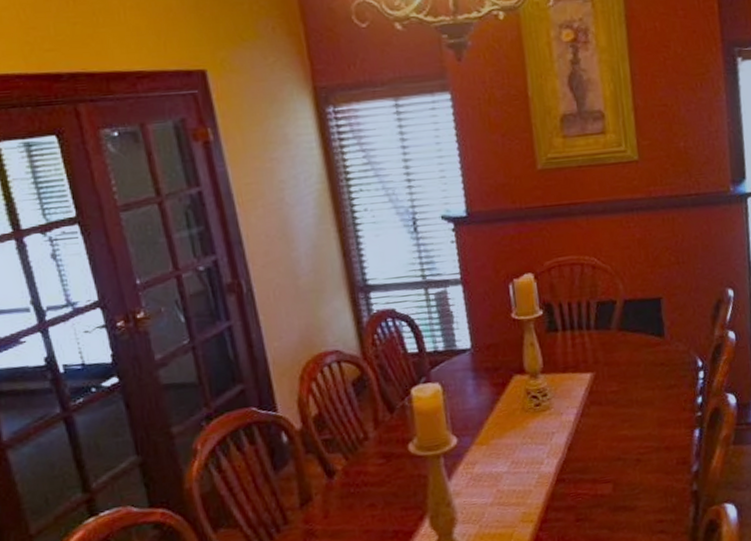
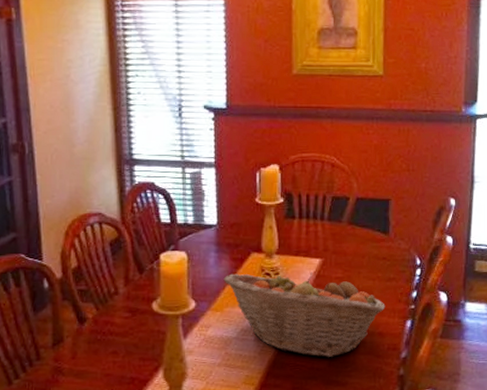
fruit basket: none [485,388,669,482] -> present [223,272,385,357]

